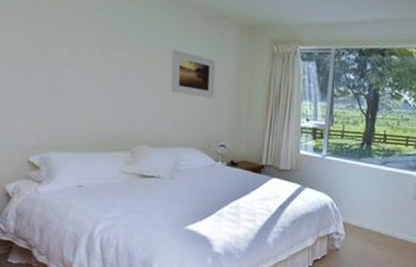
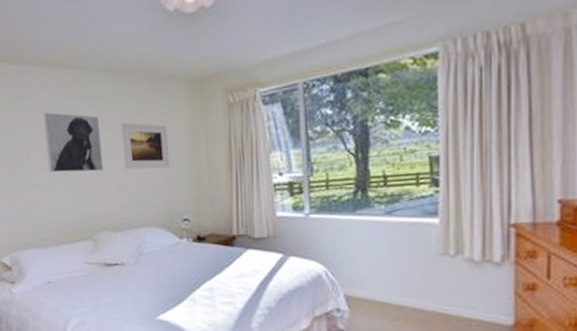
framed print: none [91,23,151,90] -> present [44,112,103,173]

